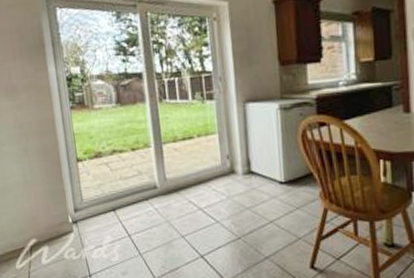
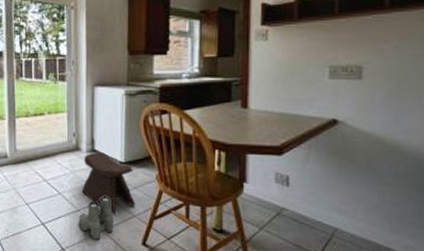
boots: none [240,220,279,268] -> present [79,196,114,240]
stool: none [241,173,301,241] -> present [82,152,136,216]

